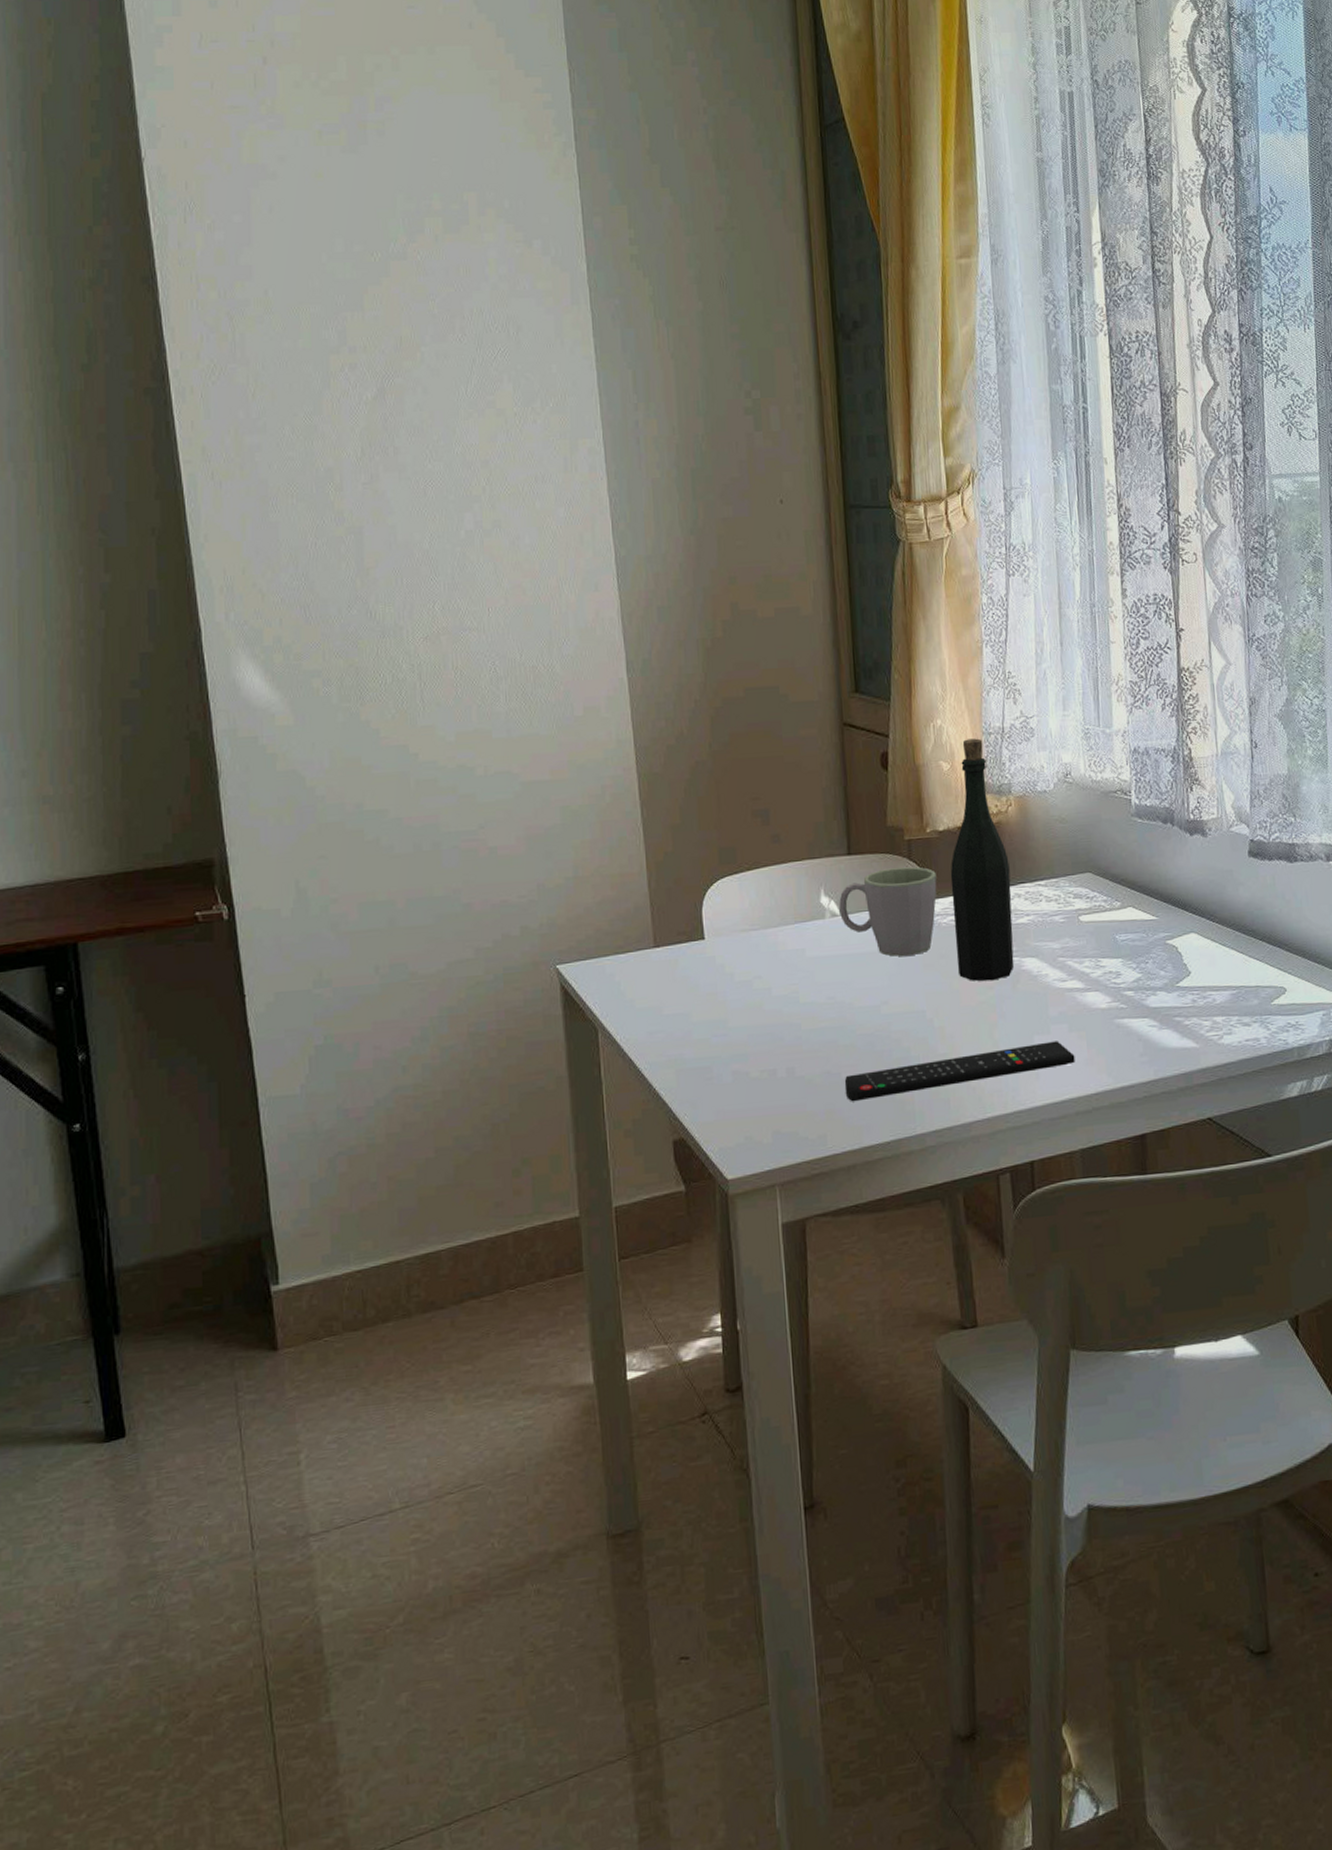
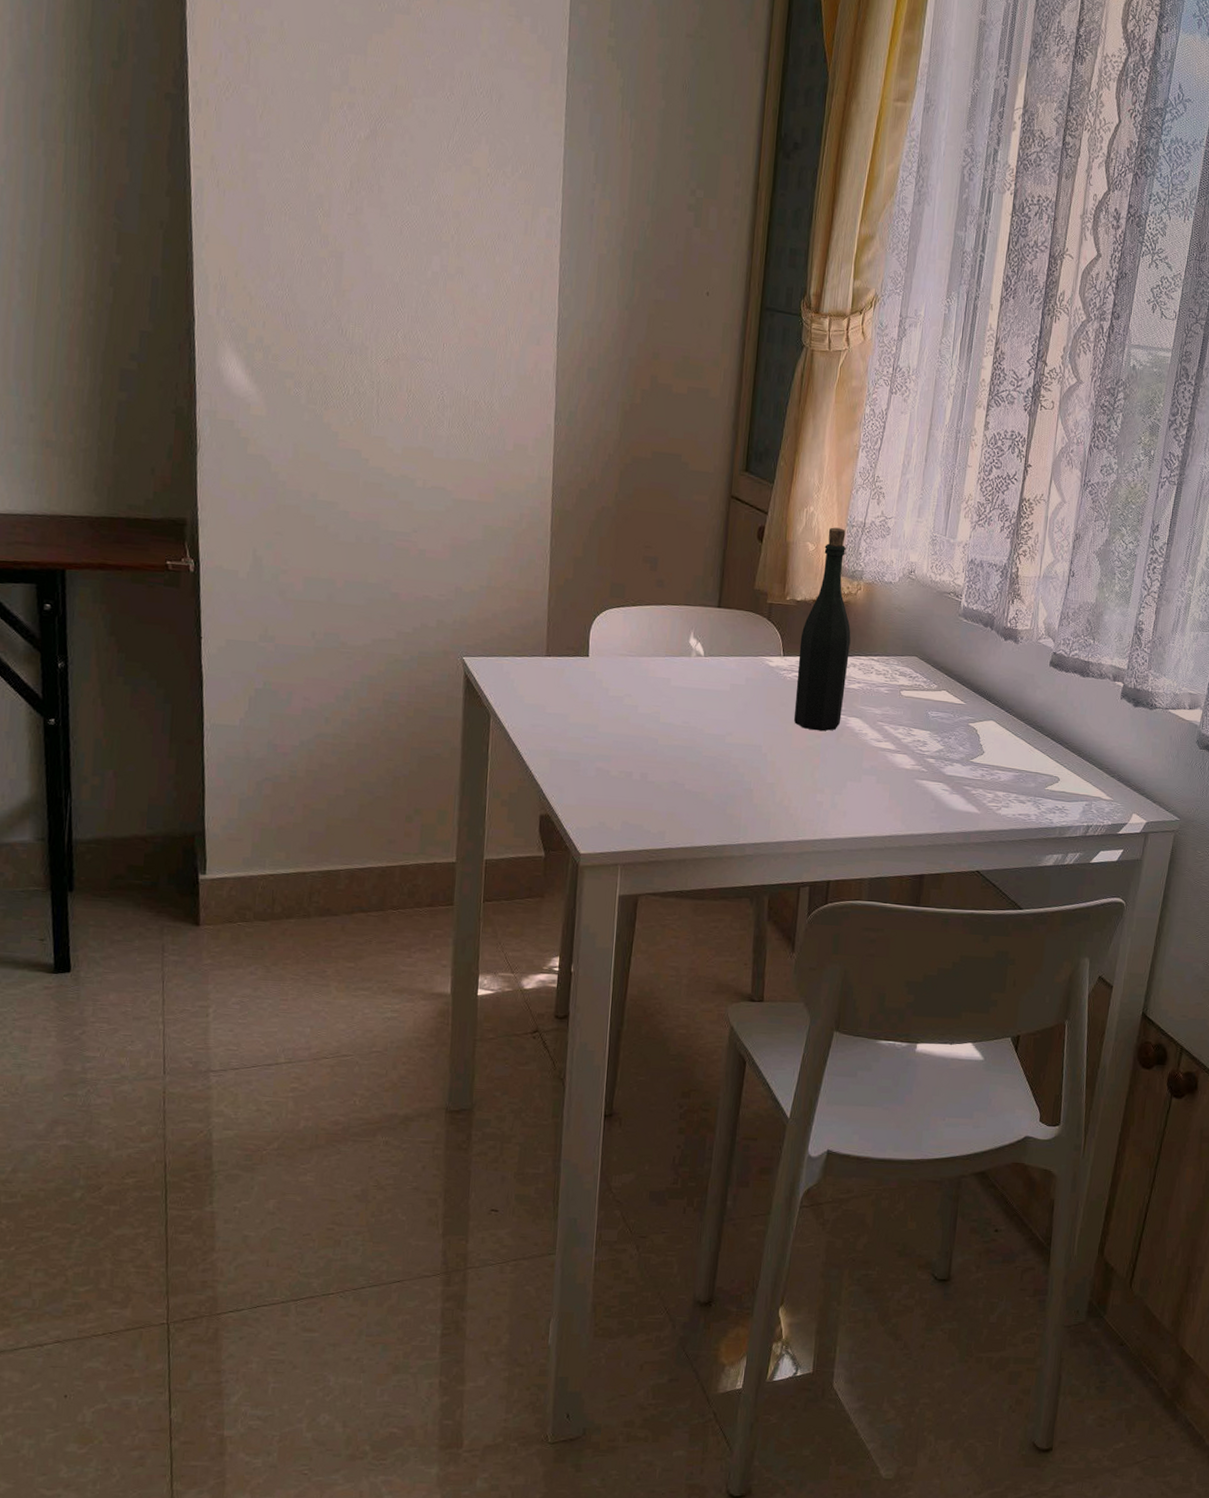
mug: present [839,866,937,957] -> none [704,624,789,699]
remote control: present [844,1041,1075,1102] -> none [686,787,878,810]

